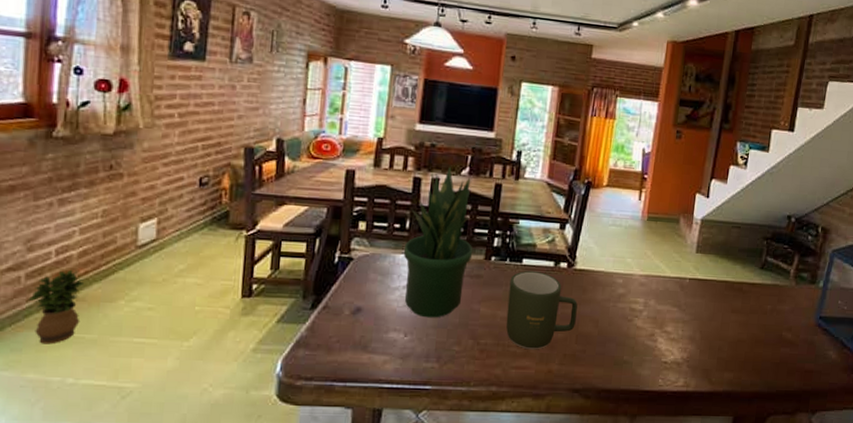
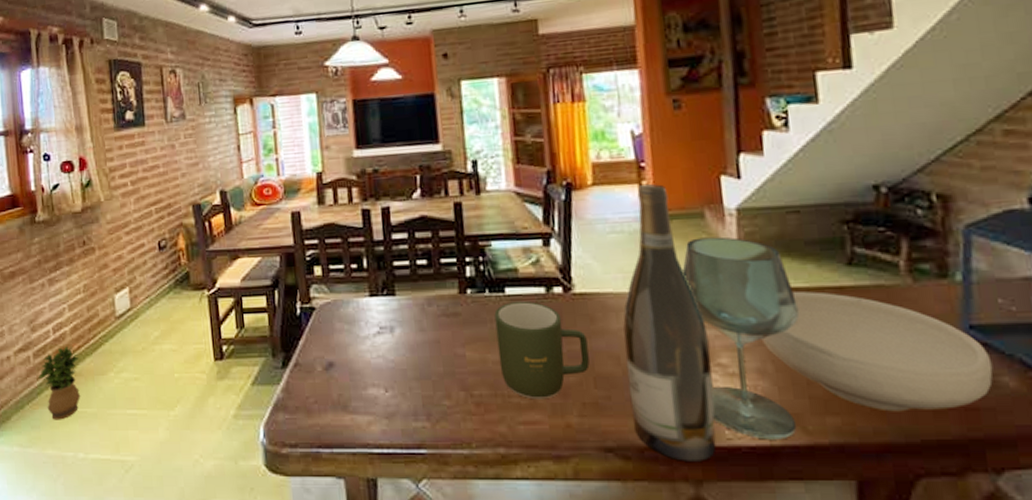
planter: present [403,166,473,318] -> none [365,191,444,369]
wine bottle: none [597,192,663,401] -> present [623,184,716,461]
wine glass: none [653,237,726,387] -> present [682,236,800,440]
bowl: none [696,284,827,371] -> present [761,291,993,412]

